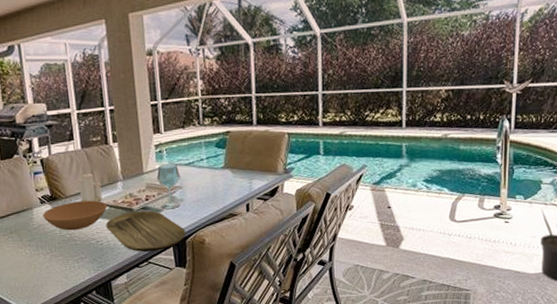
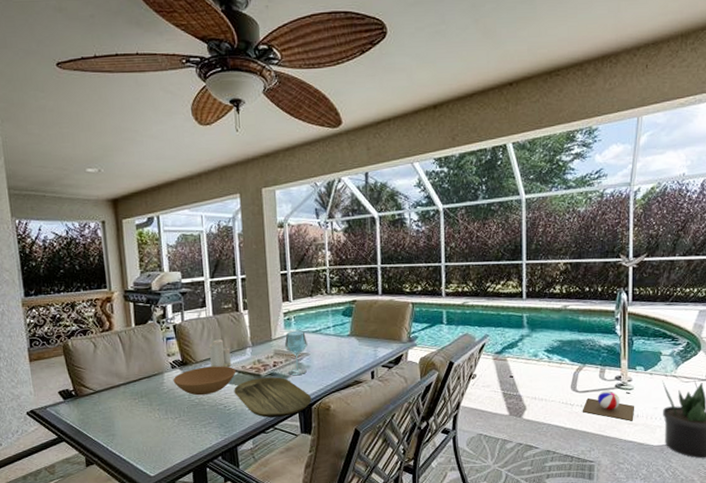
beachball: none [459,220,512,250] -> present [582,390,634,421]

